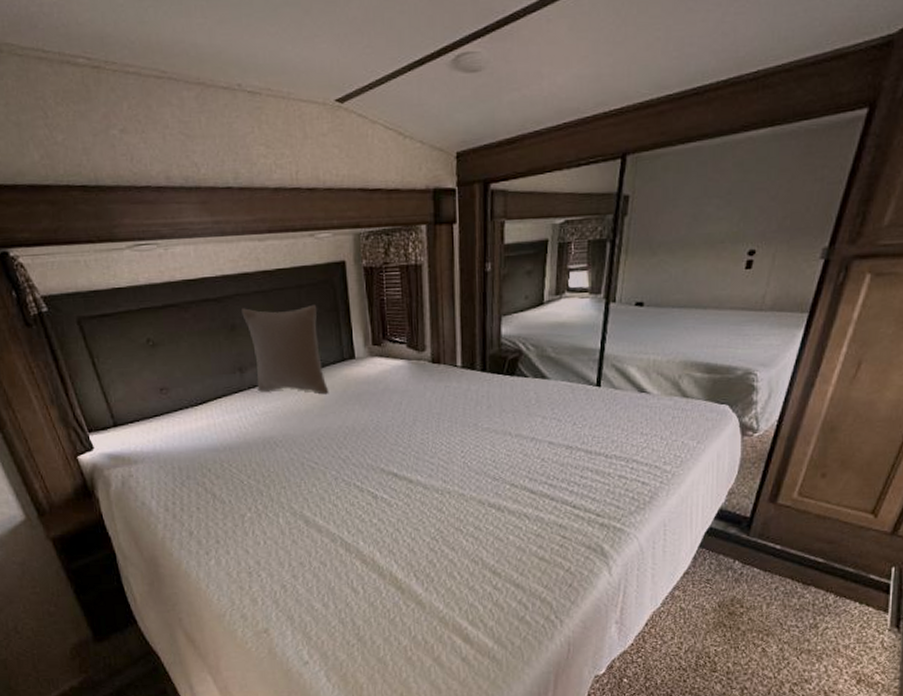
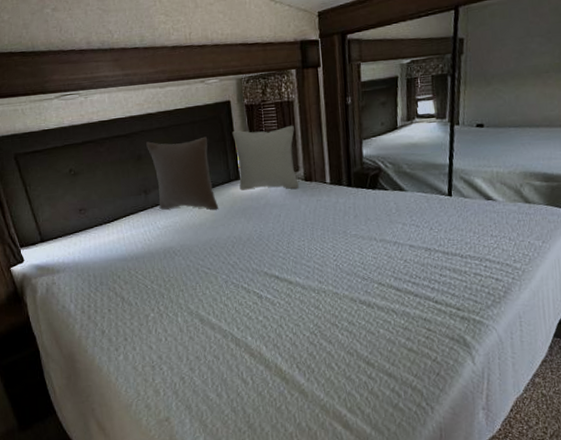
pillow: none [346,294,424,372] -> present [232,125,299,190]

